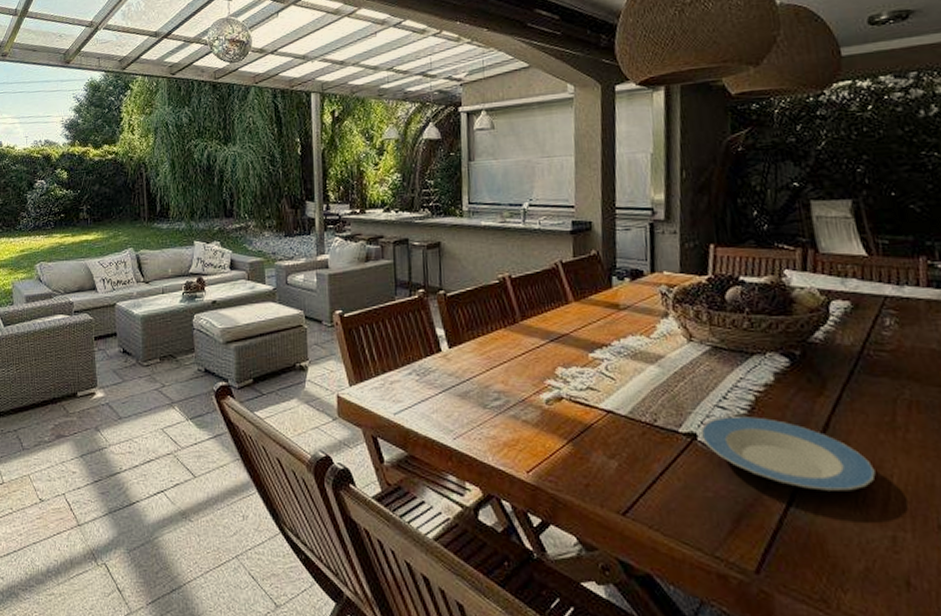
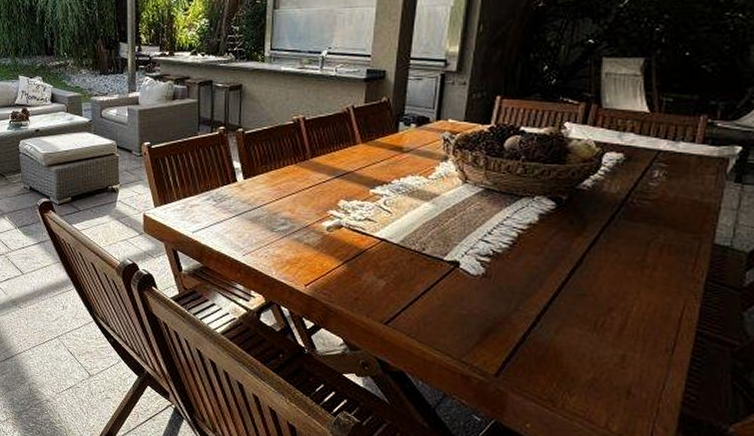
plate: present [700,417,876,491] -> none [463,249,618,317]

